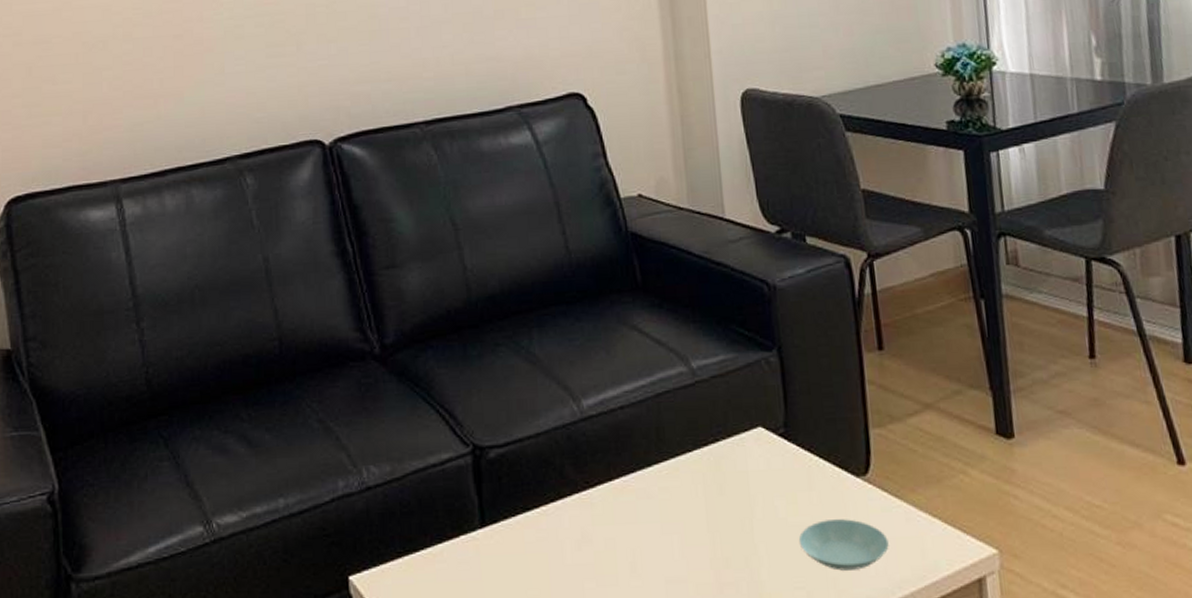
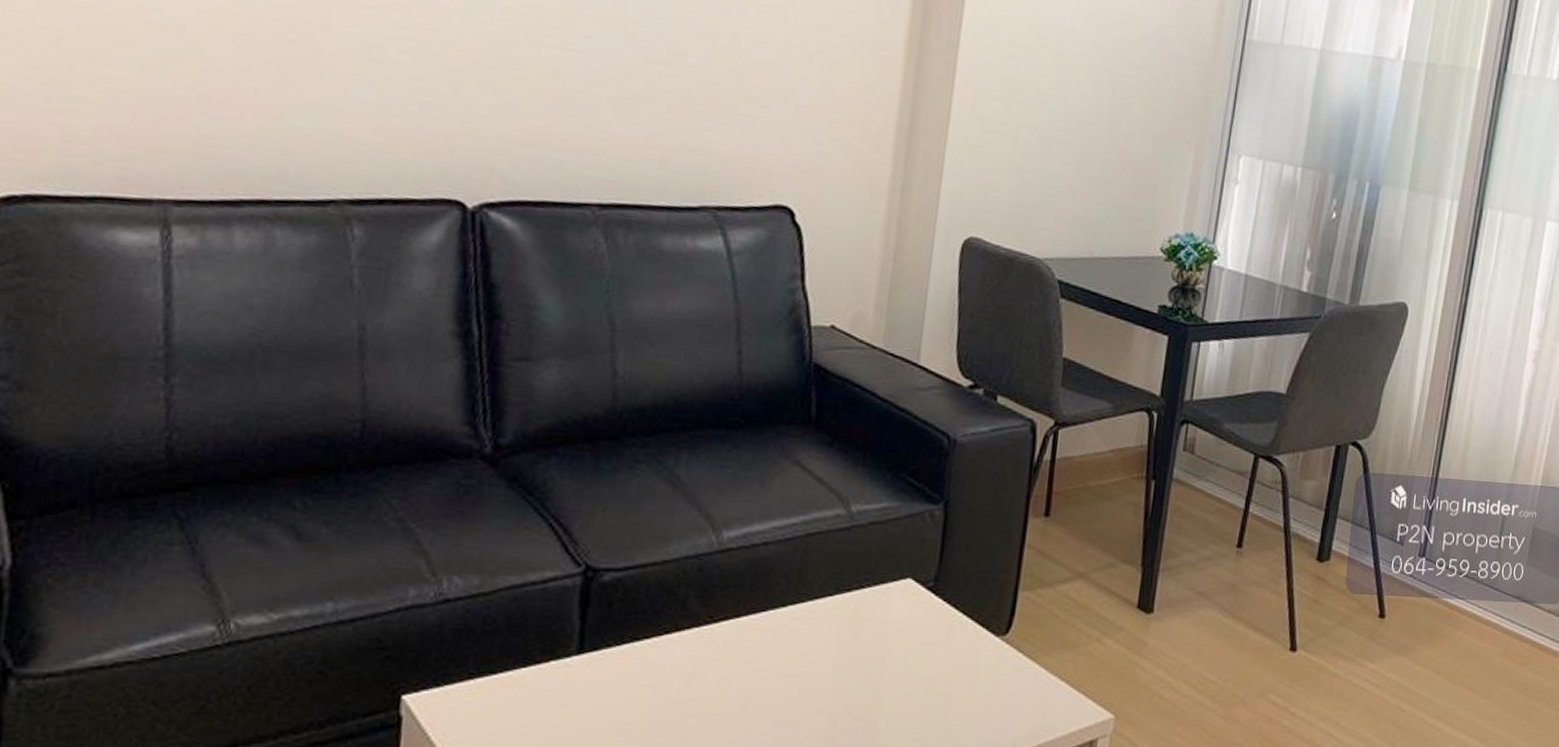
saucer: present [798,519,889,571] -> none [924,675,1014,725]

